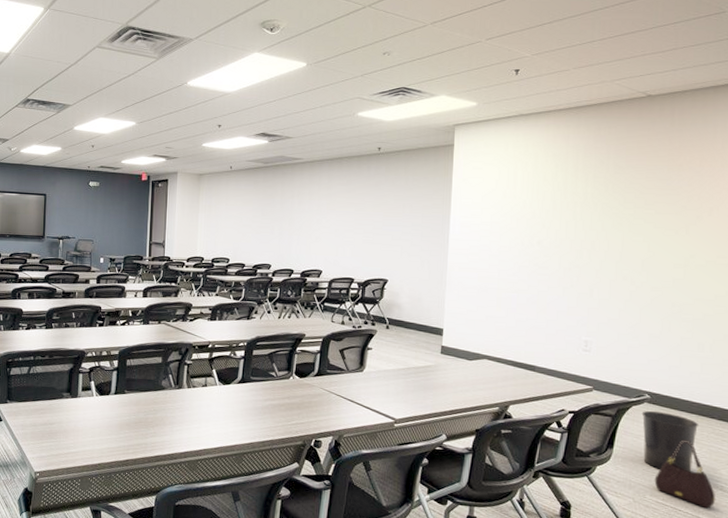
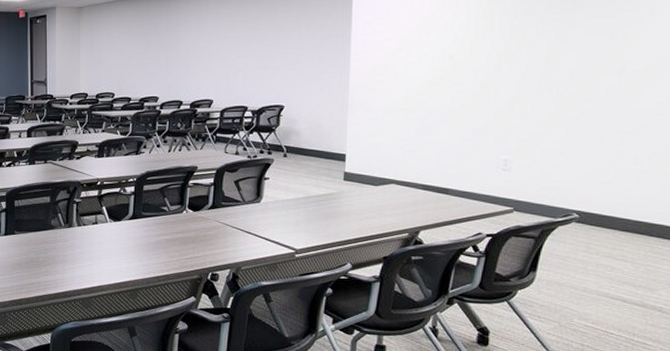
waste bin: present [641,411,699,472] -> none [569,231,635,293]
handbag: present [654,439,716,508] -> none [583,260,654,330]

